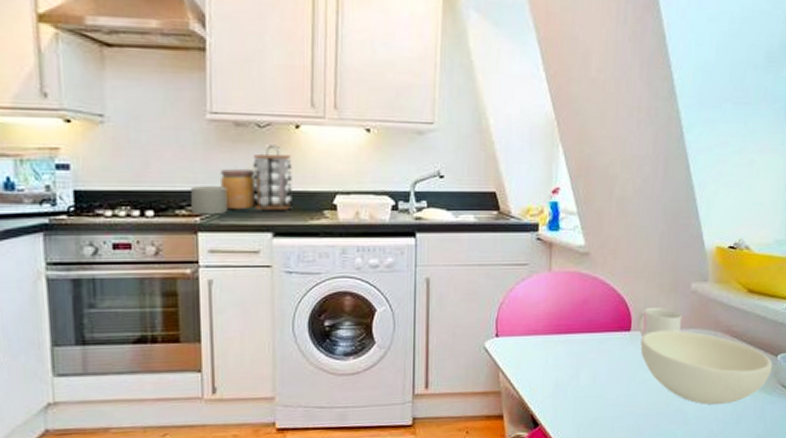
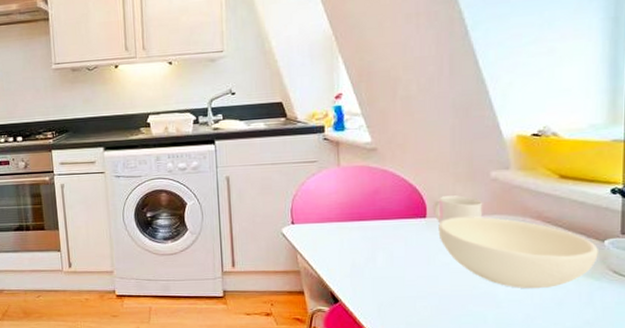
jar: present [191,186,227,215] -> none [45,116,71,138]
jar: present [221,169,255,210] -> none [64,102,90,133]
spice rack: present [252,145,292,210] -> none [86,82,117,131]

